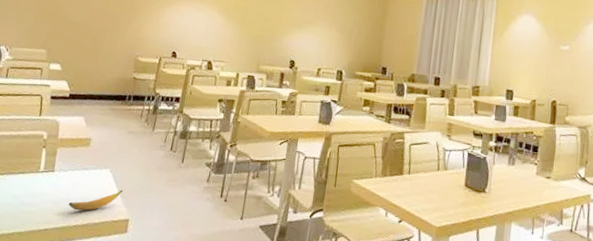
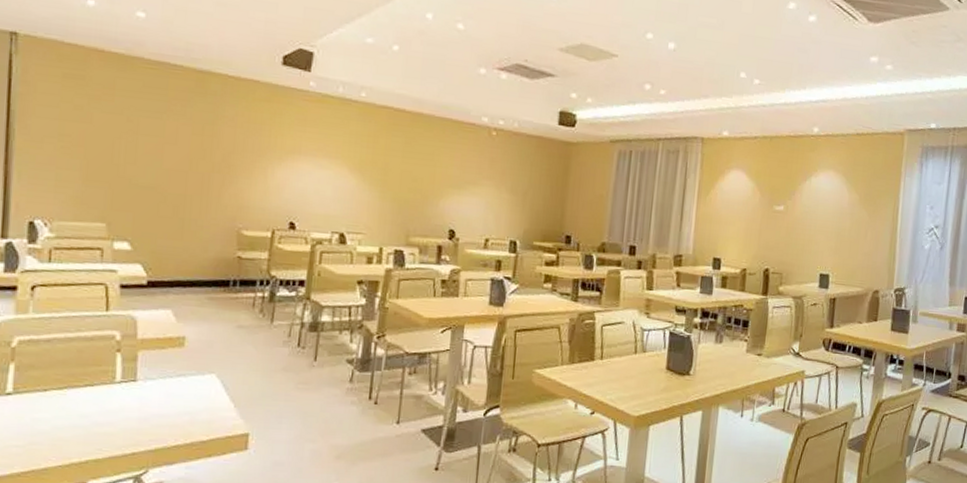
banana: present [68,190,123,211] -> none [161,399,238,428]

